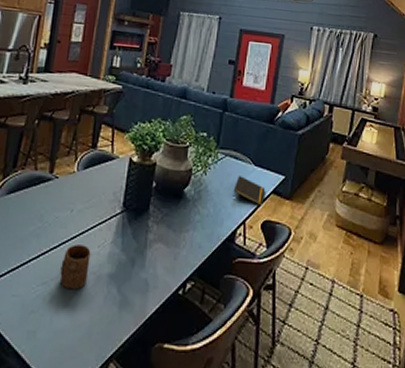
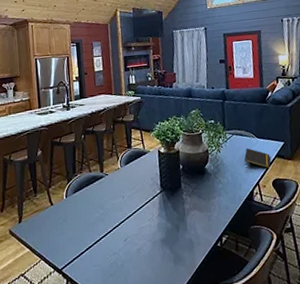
cup: present [59,244,91,290] -> none [124,221,146,256]

